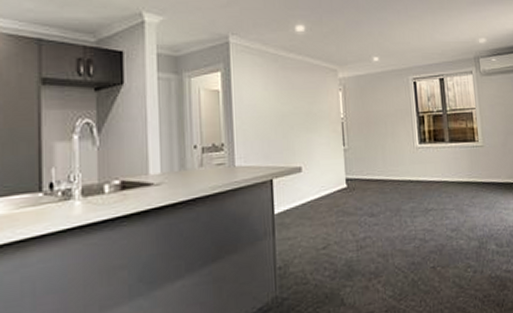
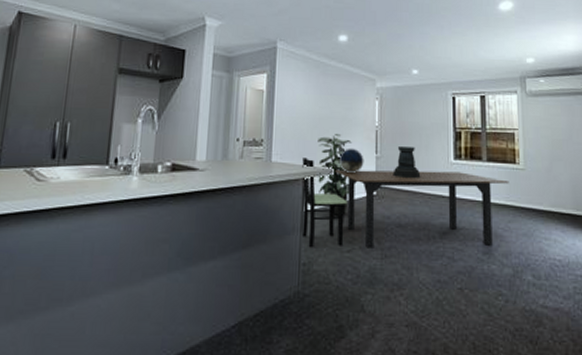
dining chair: none [268,158,319,250] -> present [302,157,348,247]
indoor plant: none [282,128,320,214] -> present [316,133,352,216]
dining table: none [304,155,471,242] -> present [335,169,509,249]
decorative globe: none [306,142,333,170] -> present [338,148,364,174]
pedestal: none [361,136,389,168] -> present [393,147,421,179]

